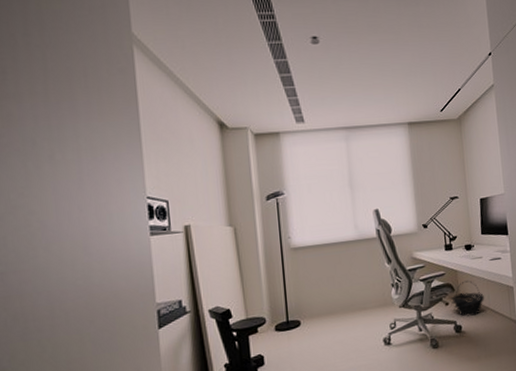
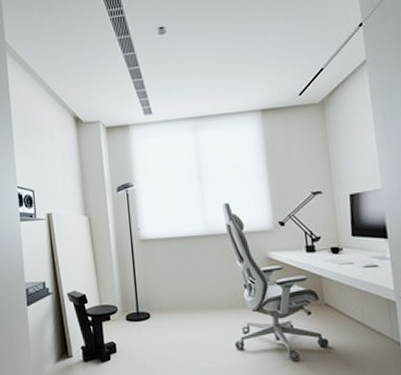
basket: present [449,280,485,317] -> none [311,288,358,330]

